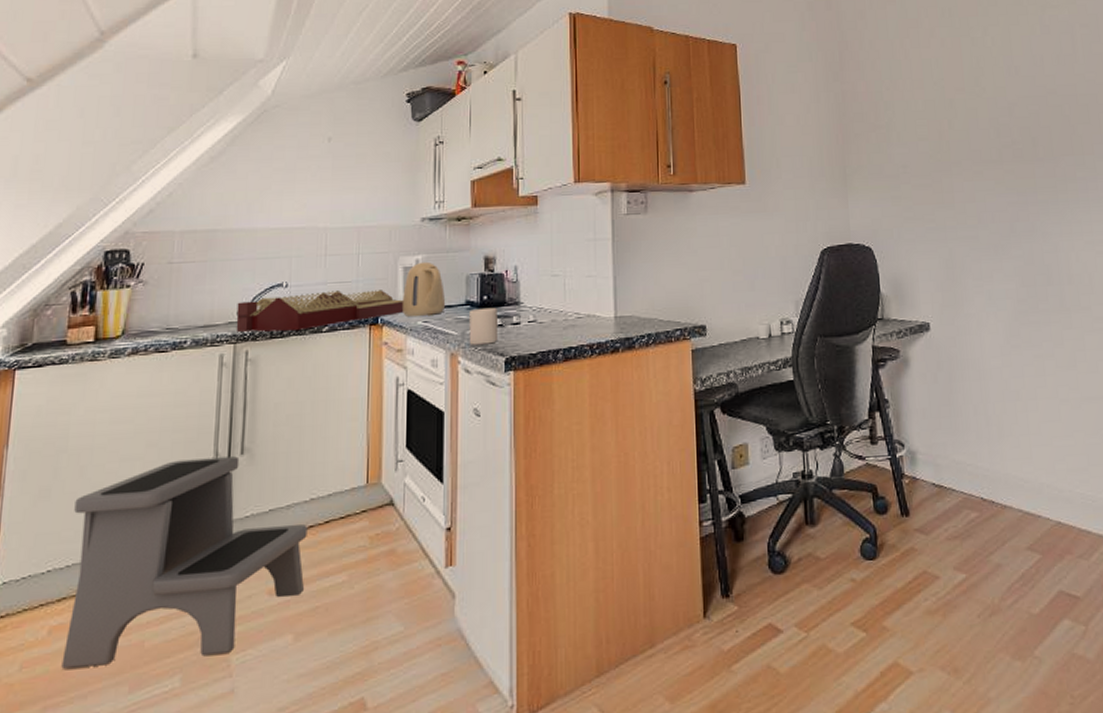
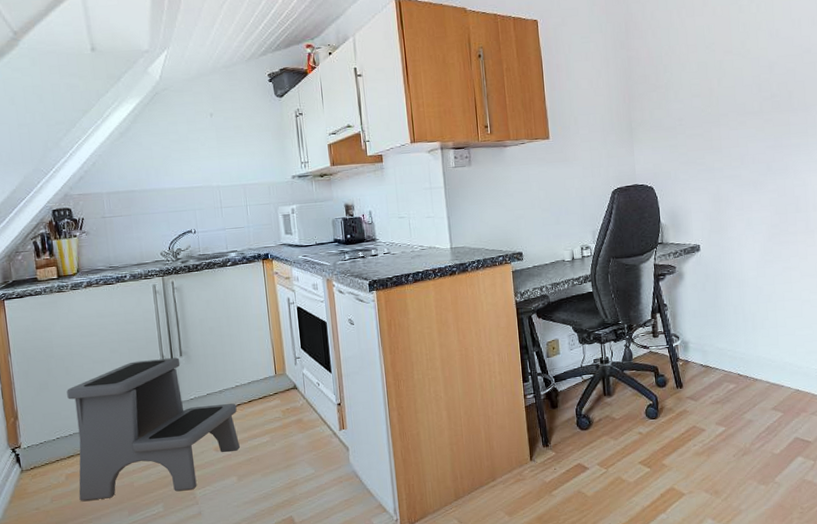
architectural model: present [236,290,404,333] -> none [159,233,288,269]
kettle: present [401,261,446,318] -> none [284,210,319,253]
mug: present [469,307,499,345] -> none [337,243,362,273]

